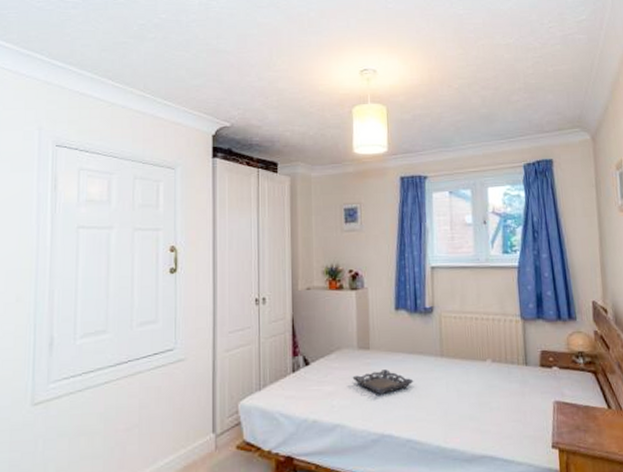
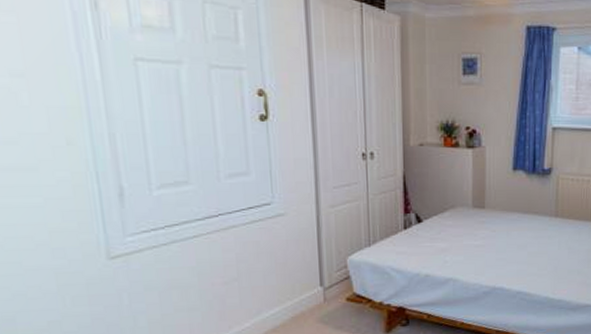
tray: present [352,370,414,395] -> none [466,228,527,252]

